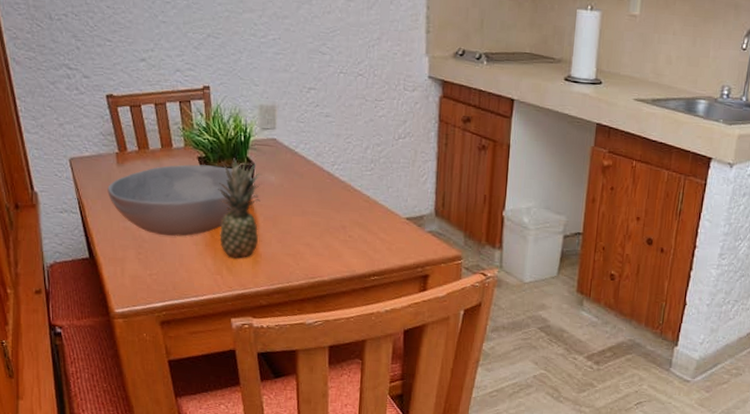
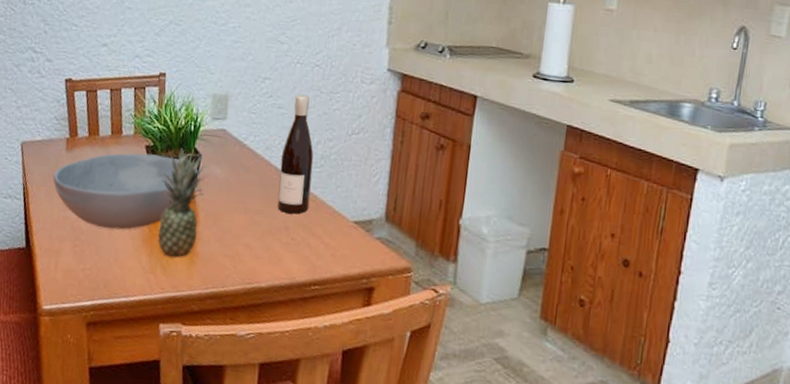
bottle: none [332,102,364,214] -> present [277,94,314,214]

